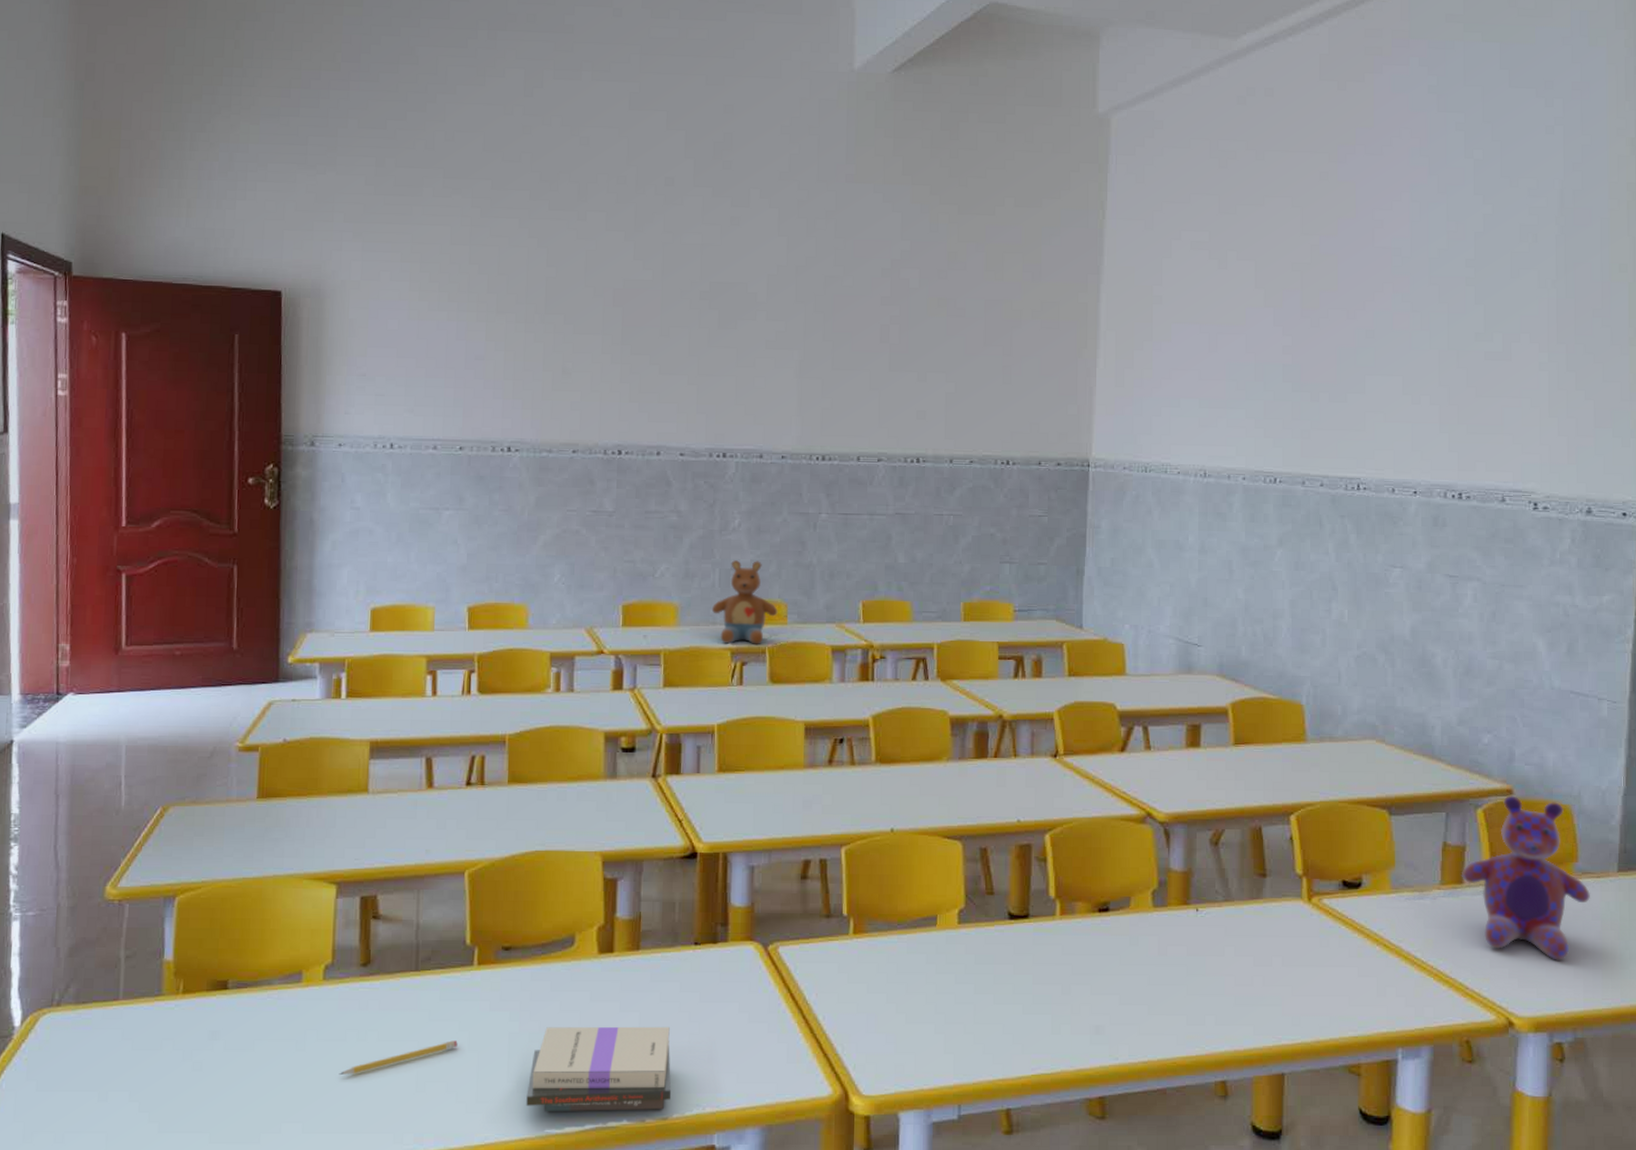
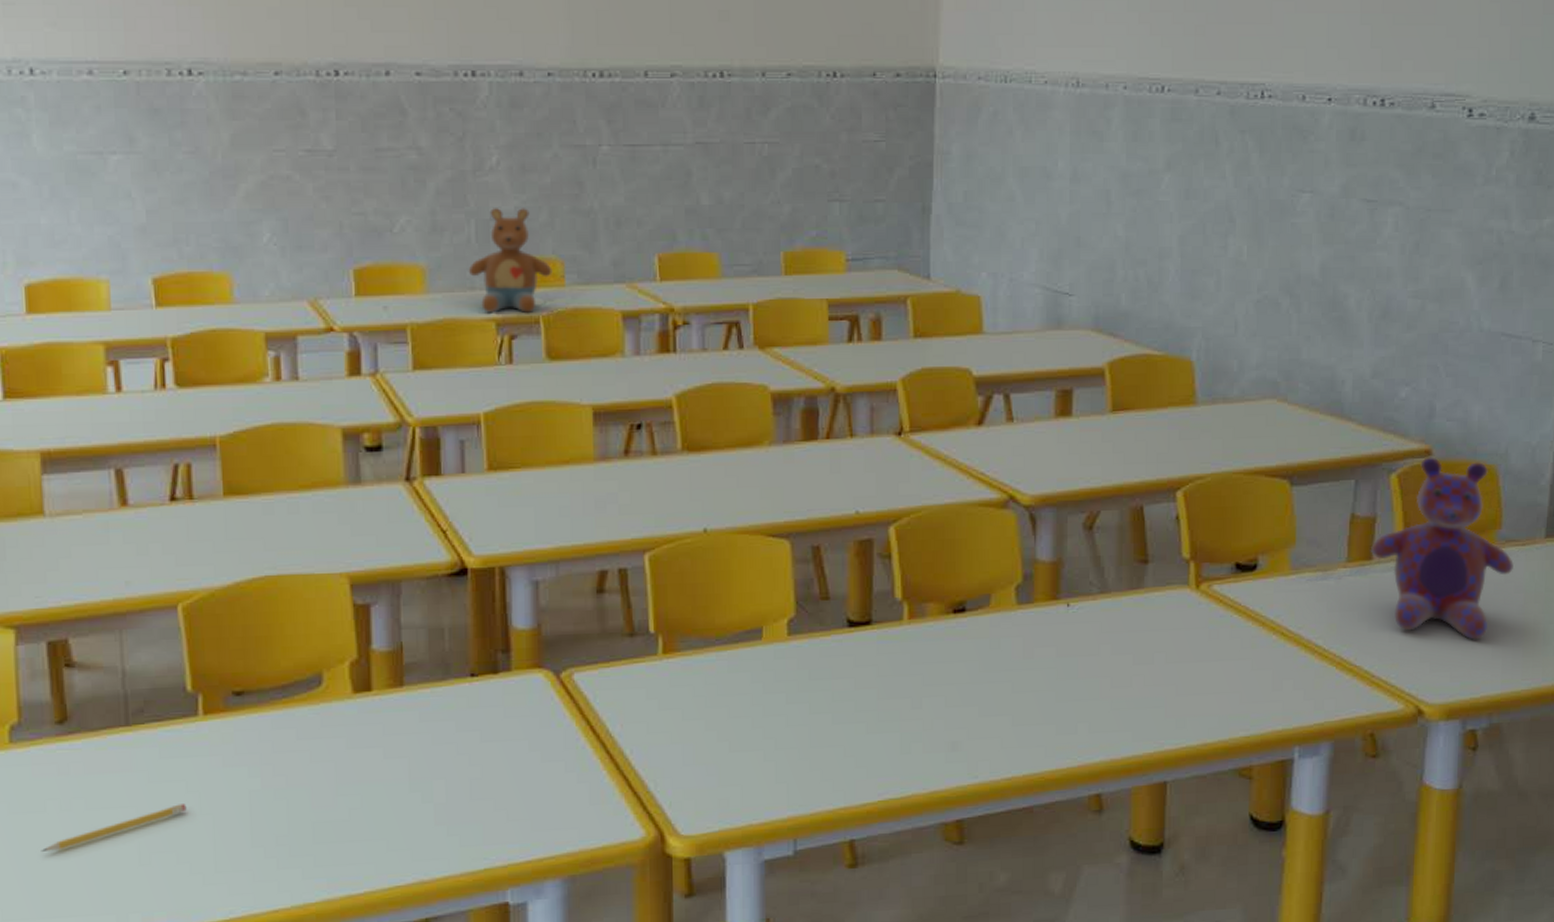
books: present [526,1026,672,1112] -> none [276,772,453,879]

